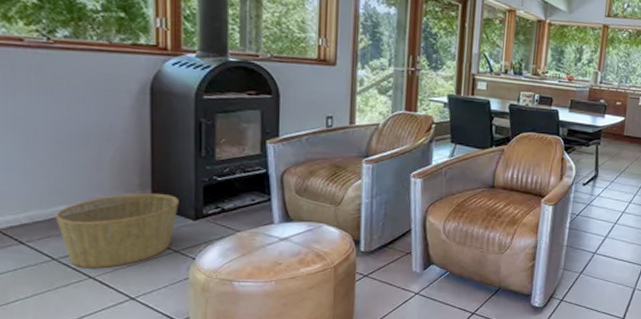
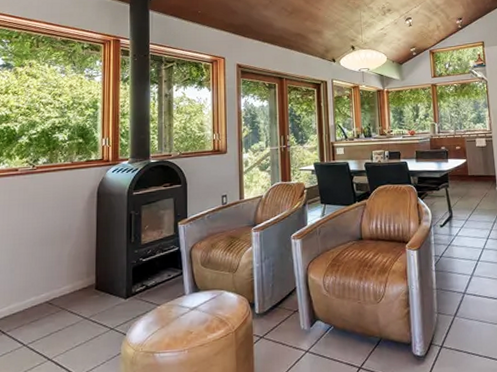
basket: present [55,193,179,269] -> none [28,278,115,352]

